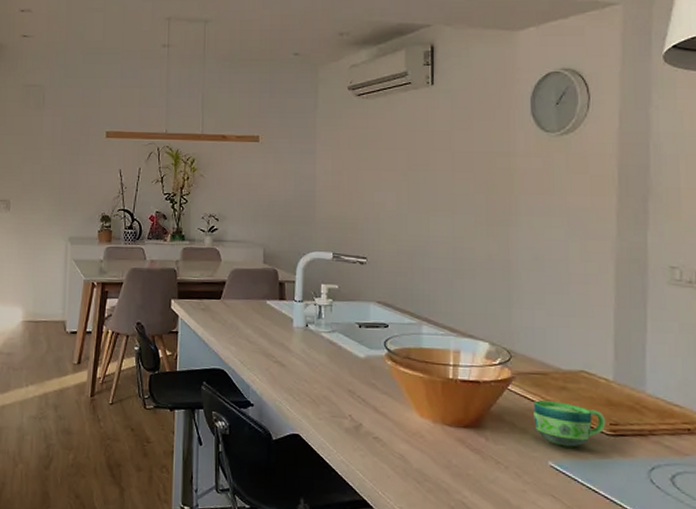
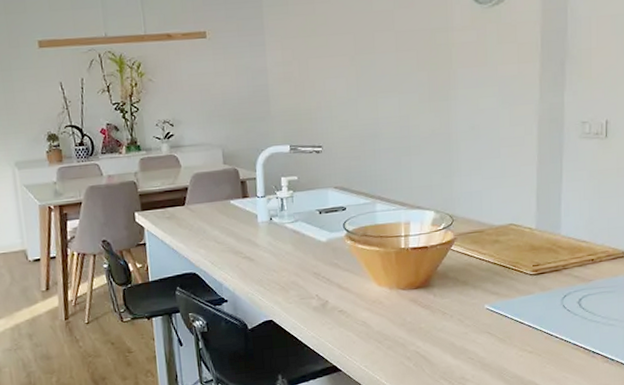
cup: present [533,400,606,447] -> none [472,253,530,291]

